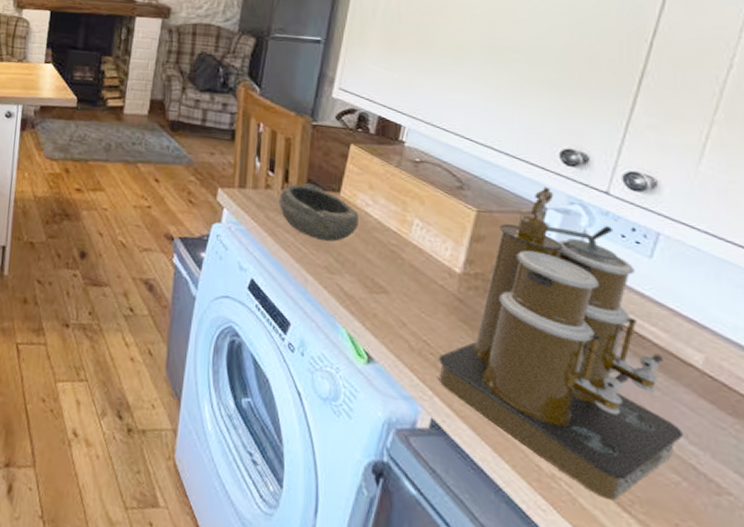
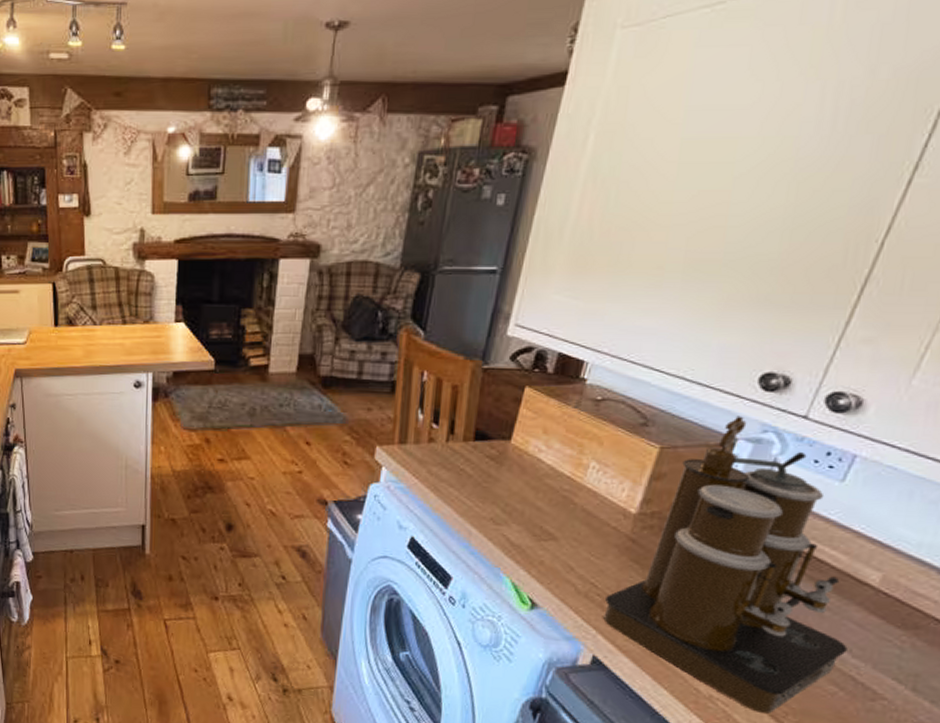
bowl: present [279,182,359,242] -> none [443,432,530,493]

